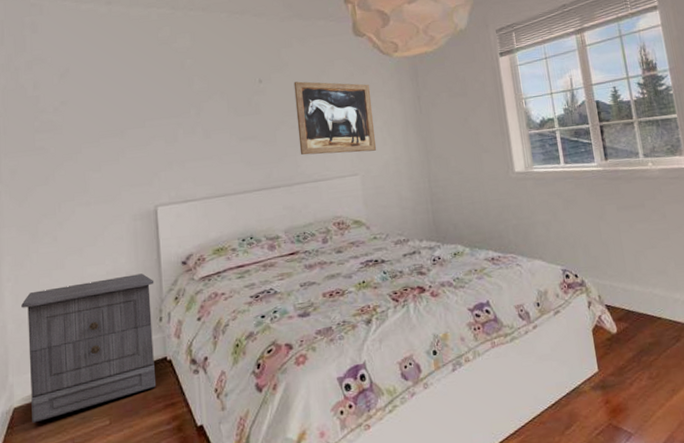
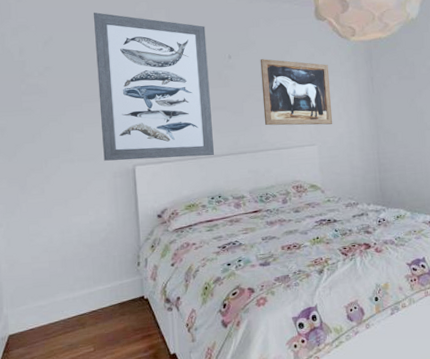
nightstand: present [21,273,157,423] -> none [13,224,135,349]
wall art: none [113,40,245,202] -> present [94,12,214,161]

